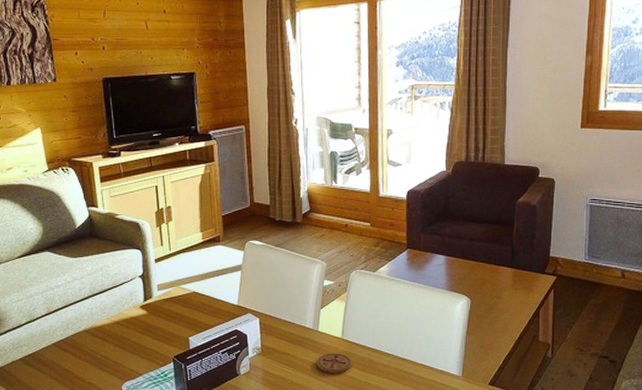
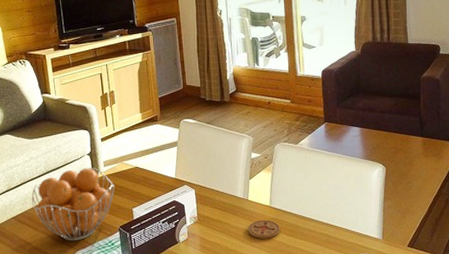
fruit basket: none [74,291,169,371] -> present [31,168,115,241]

